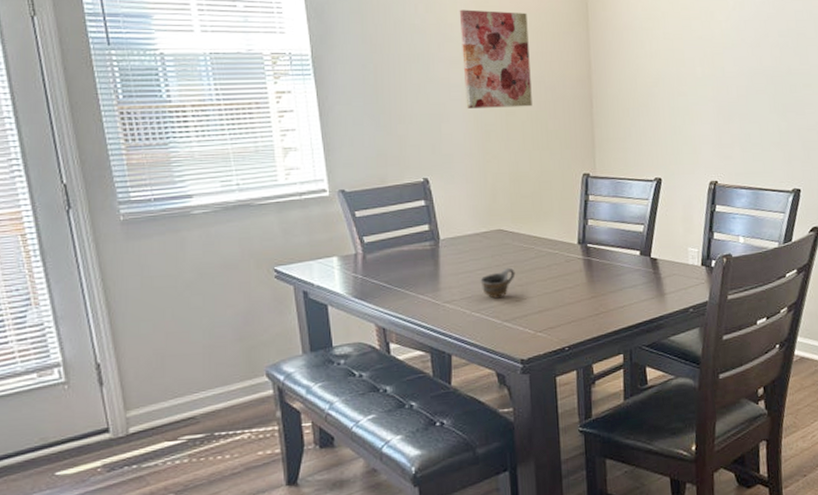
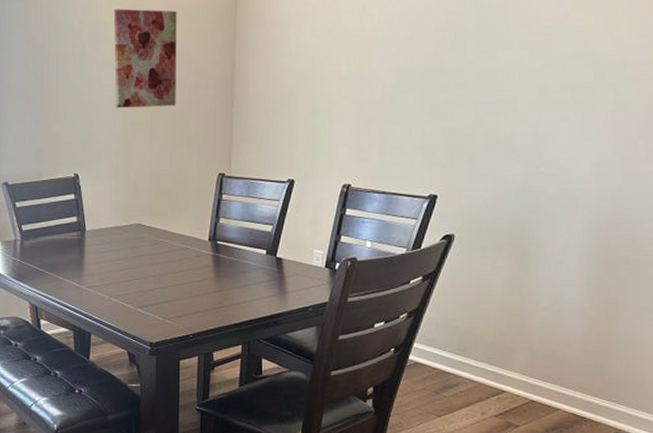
cup: present [480,267,516,298] -> none [119,259,150,286]

